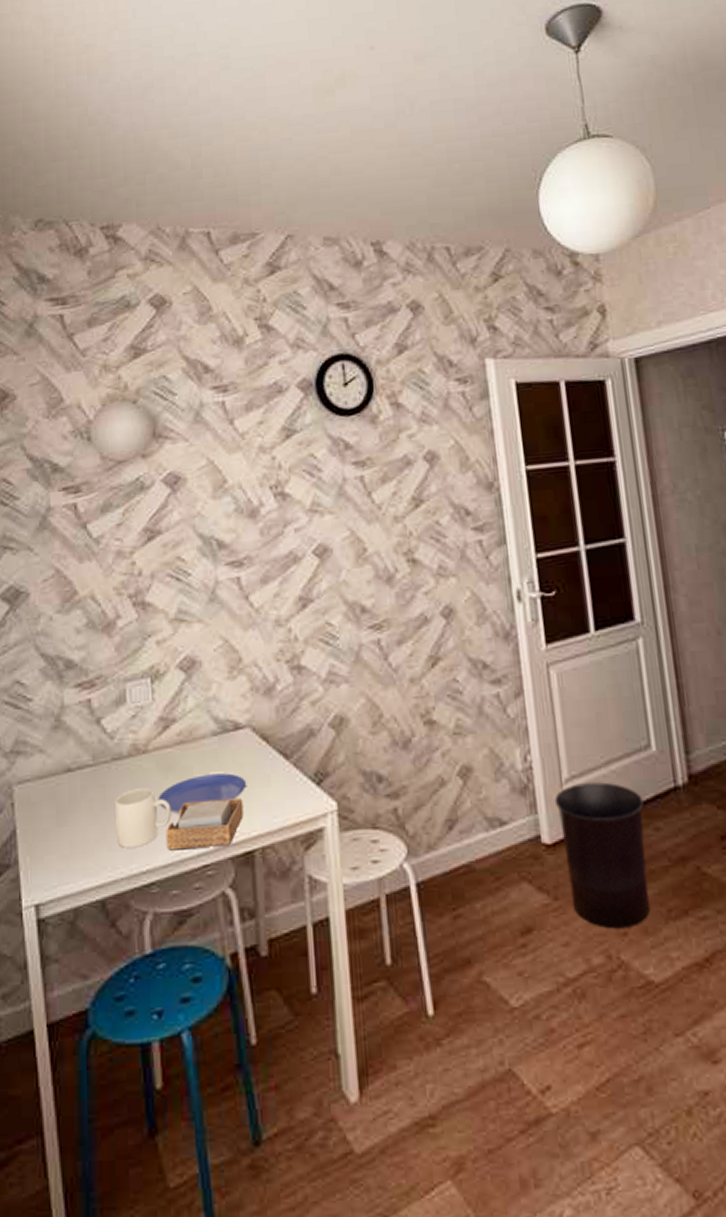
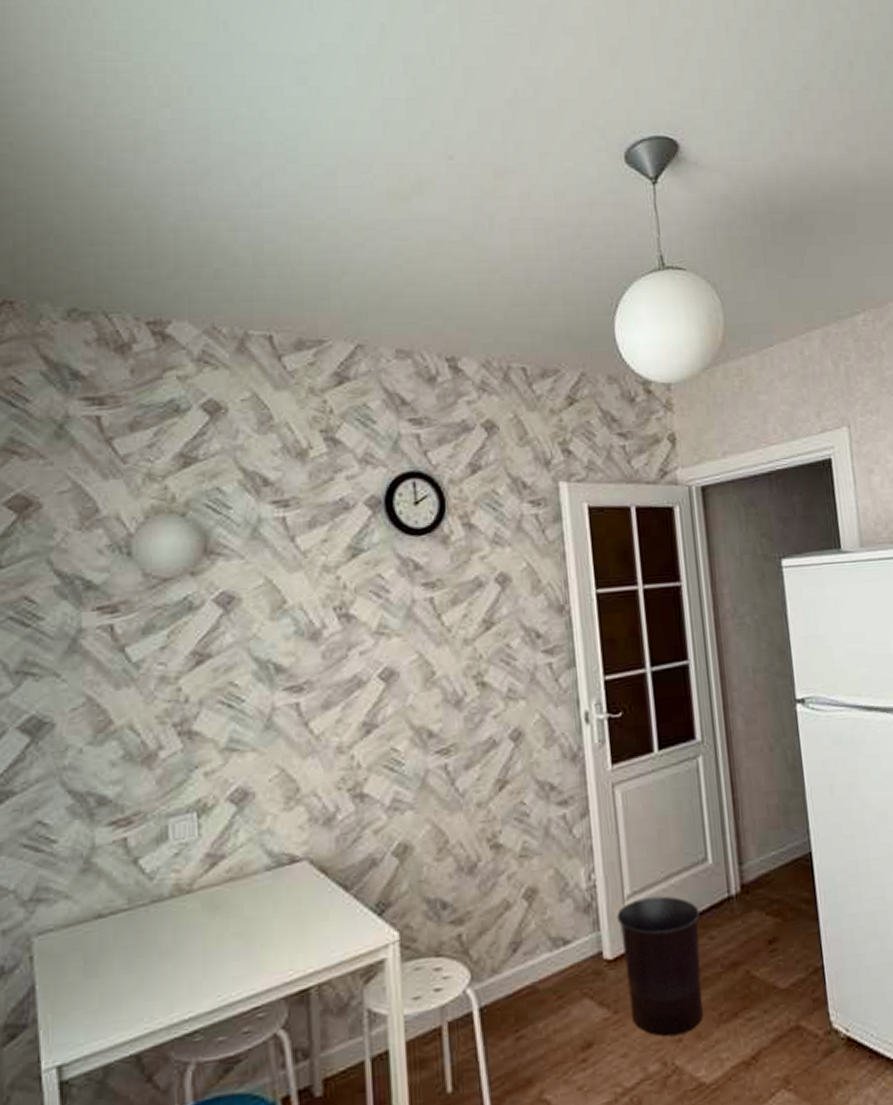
mug: present [114,788,172,848] -> none [152,930,218,997]
plate: present [158,773,247,815] -> none [203,909,303,957]
napkin holder: present [166,798,244,851] -> none [211,934,299,995]

